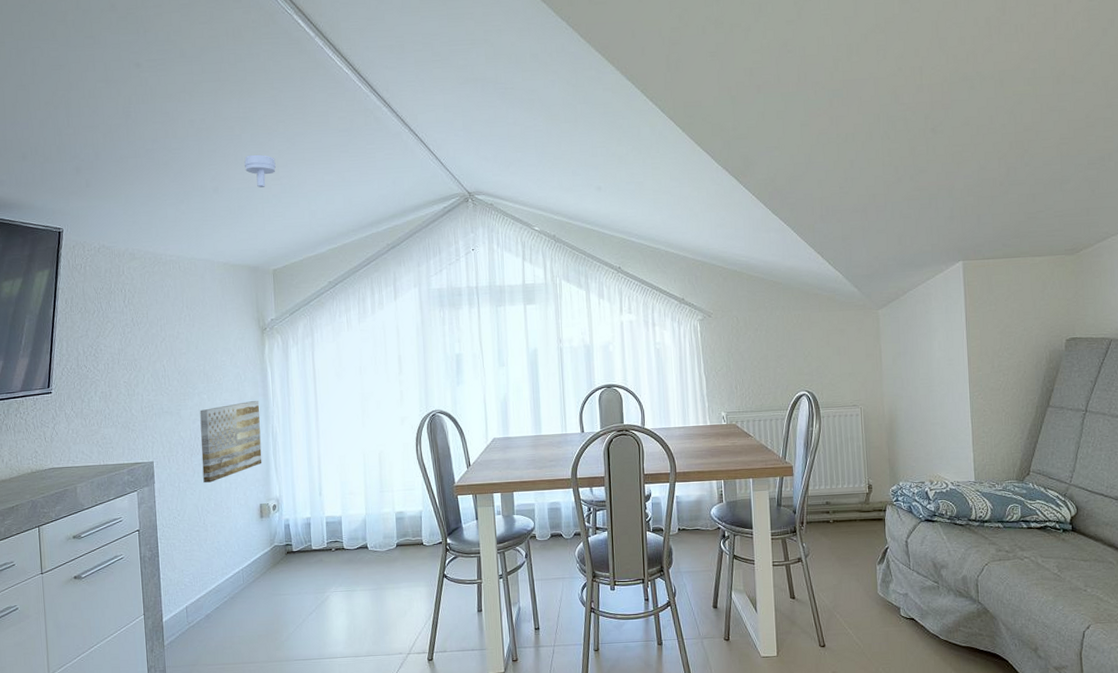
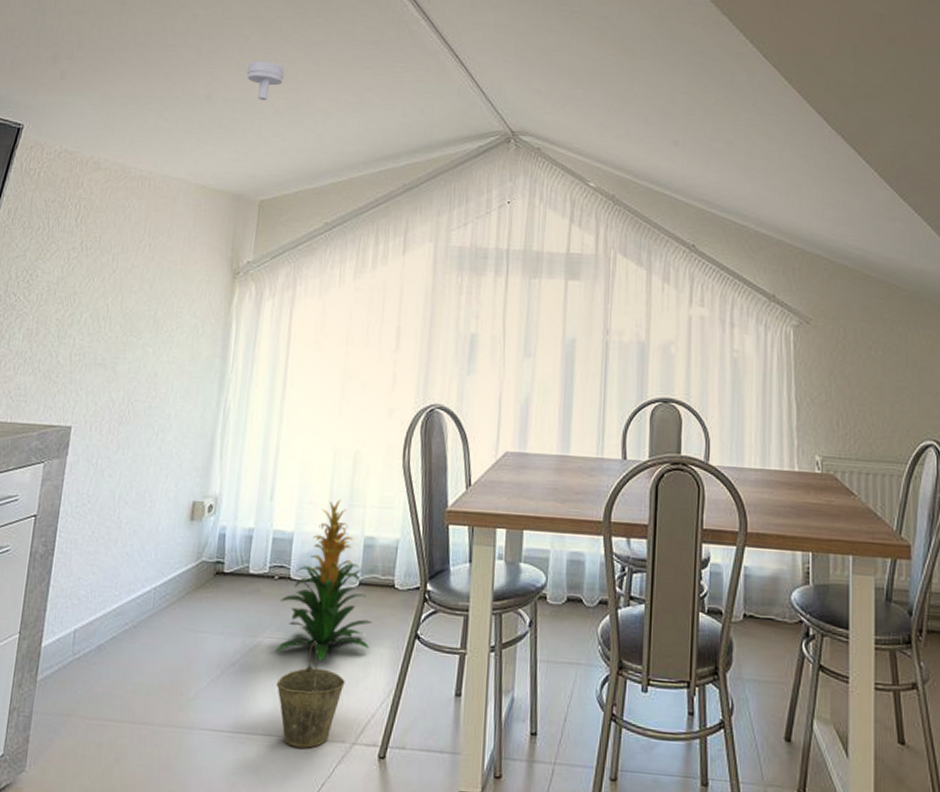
wall art: present [200,401,262,483] -> none [127,363,215,464]
indoor plant: none [339,488,411,603] -> present [276,500,372,662]
bucket: none [345,590,396,662] -> present [276,642,345,748]

